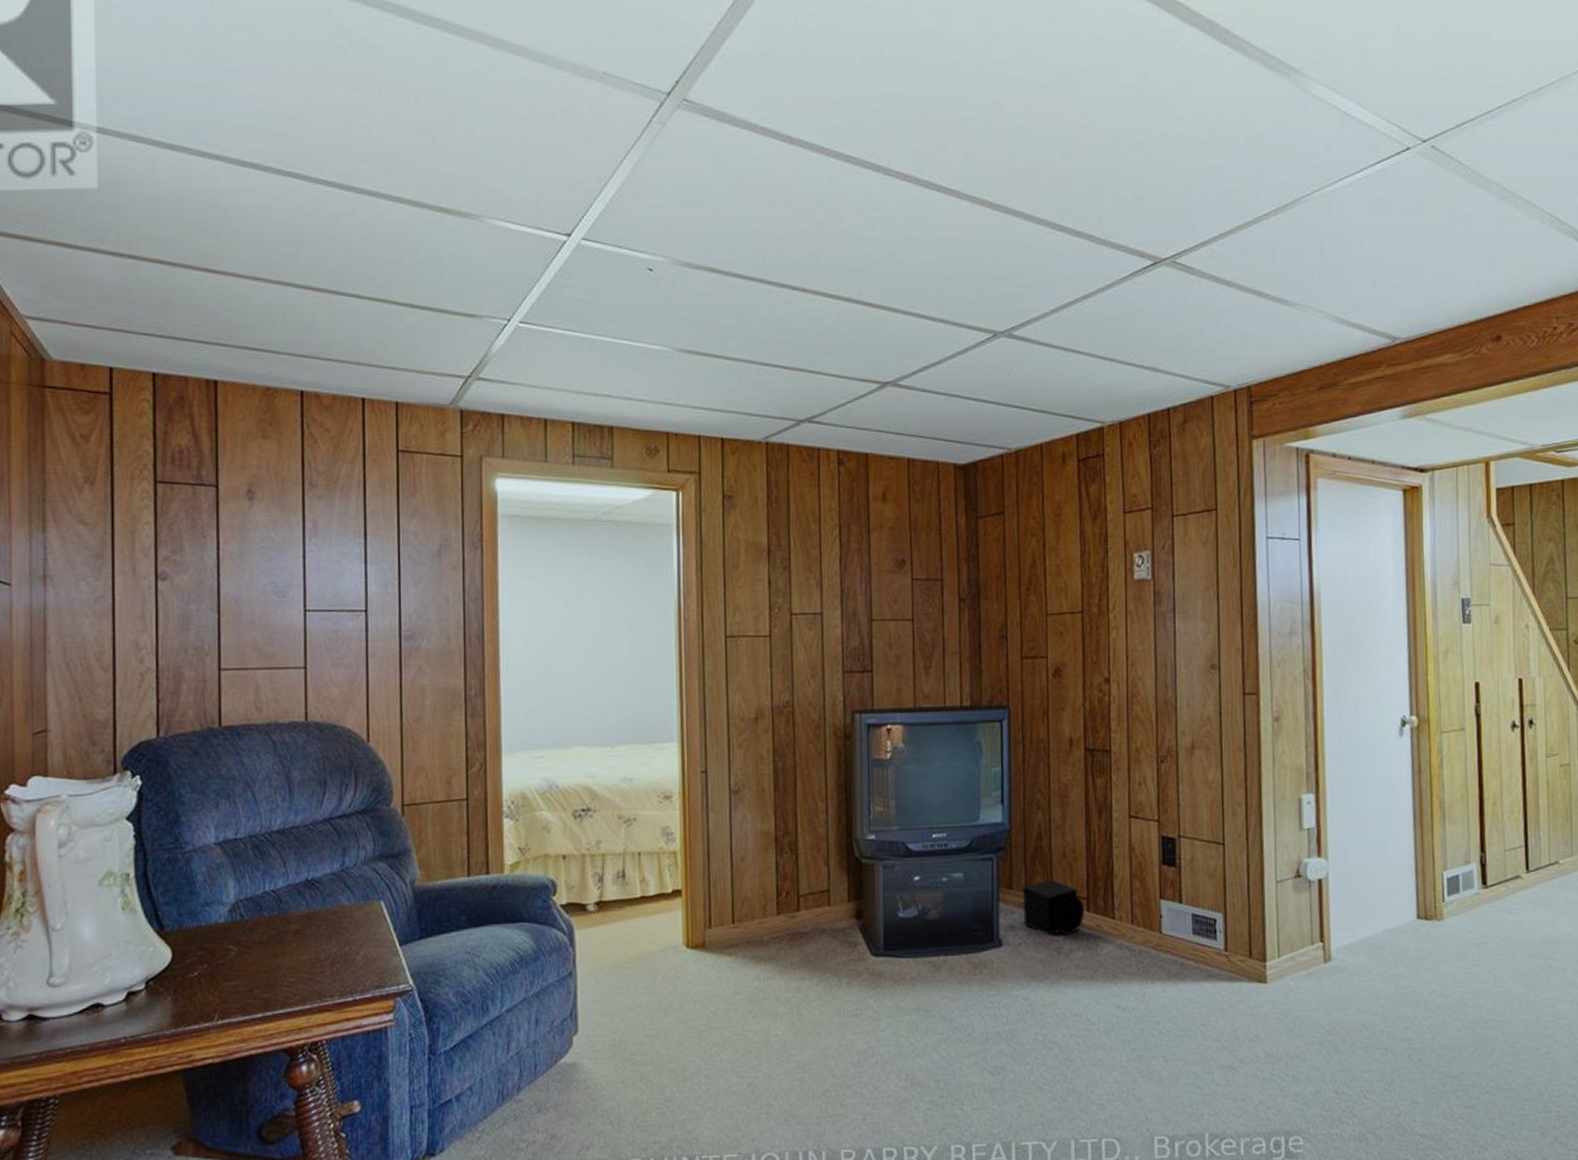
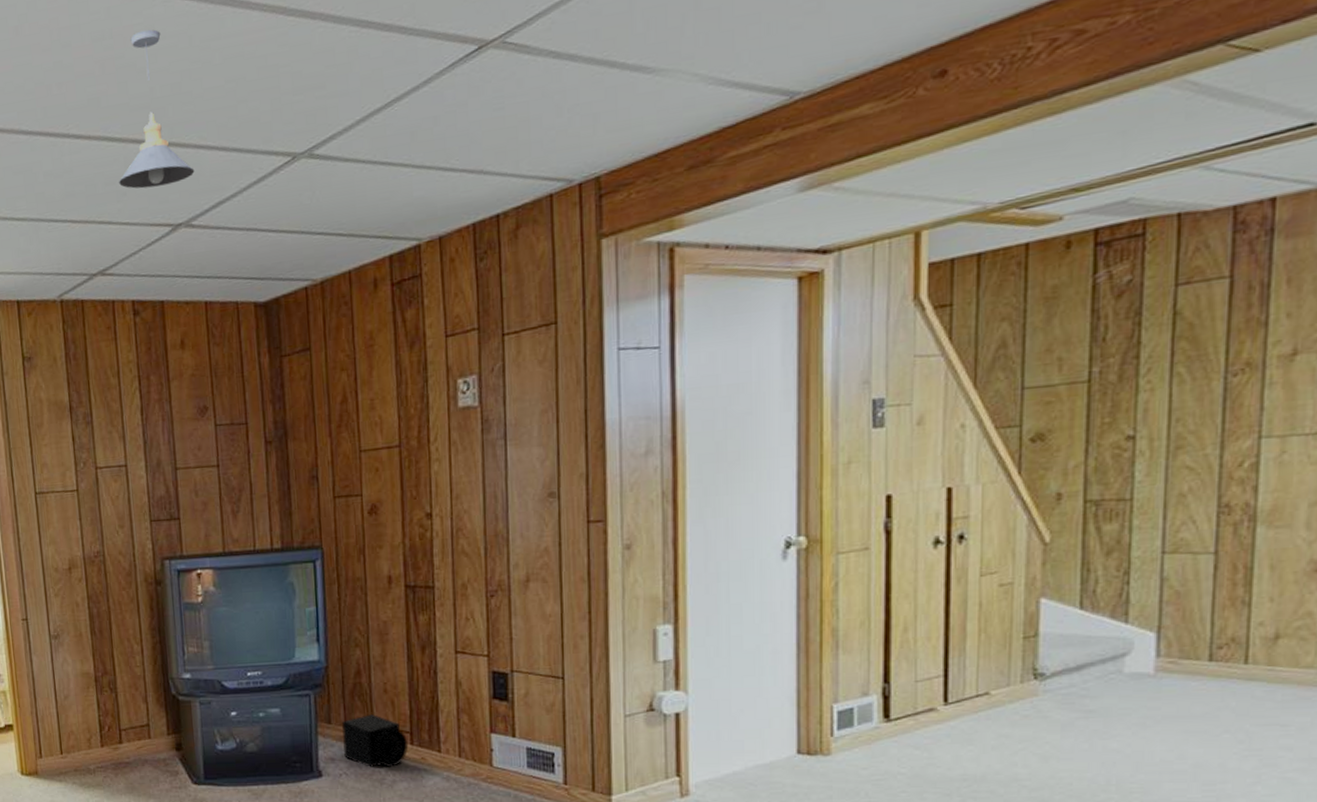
pendant light: none [830,201,904,345] -> present [118,29,195,189]

